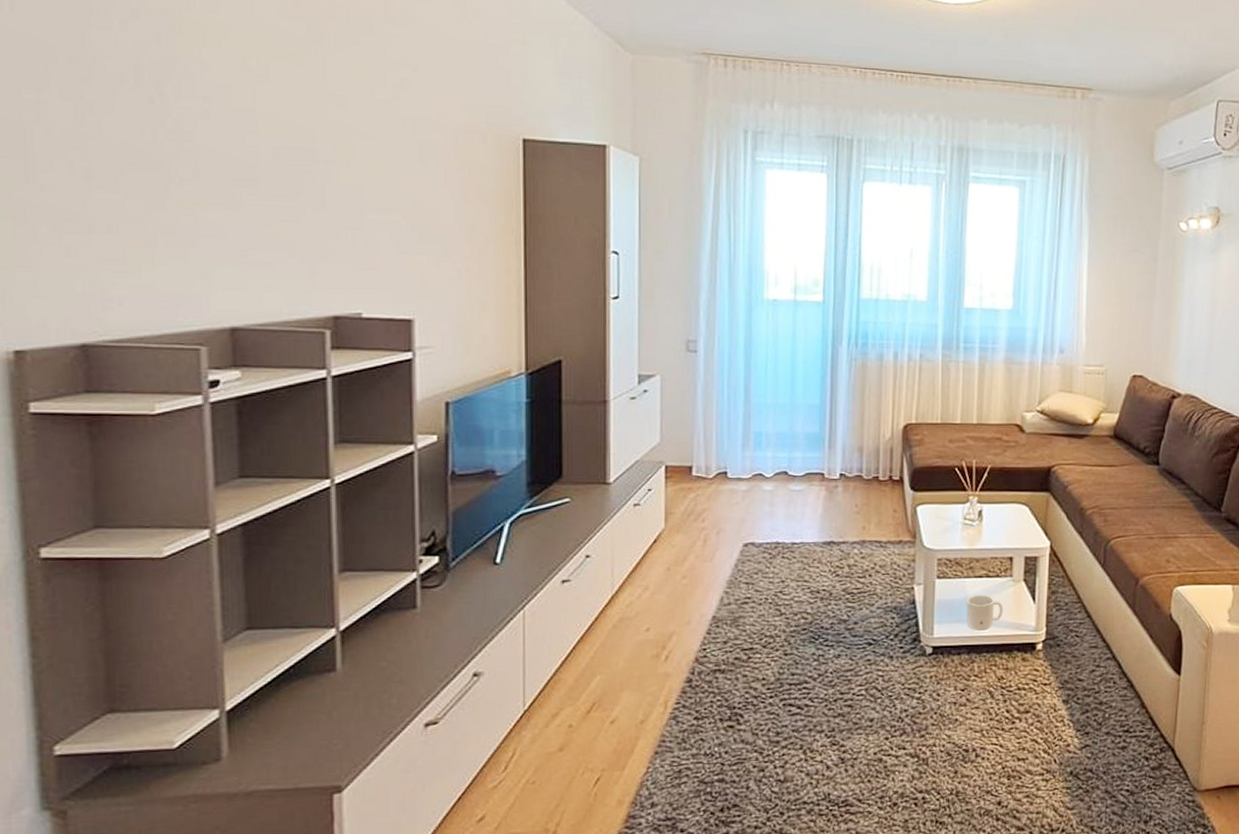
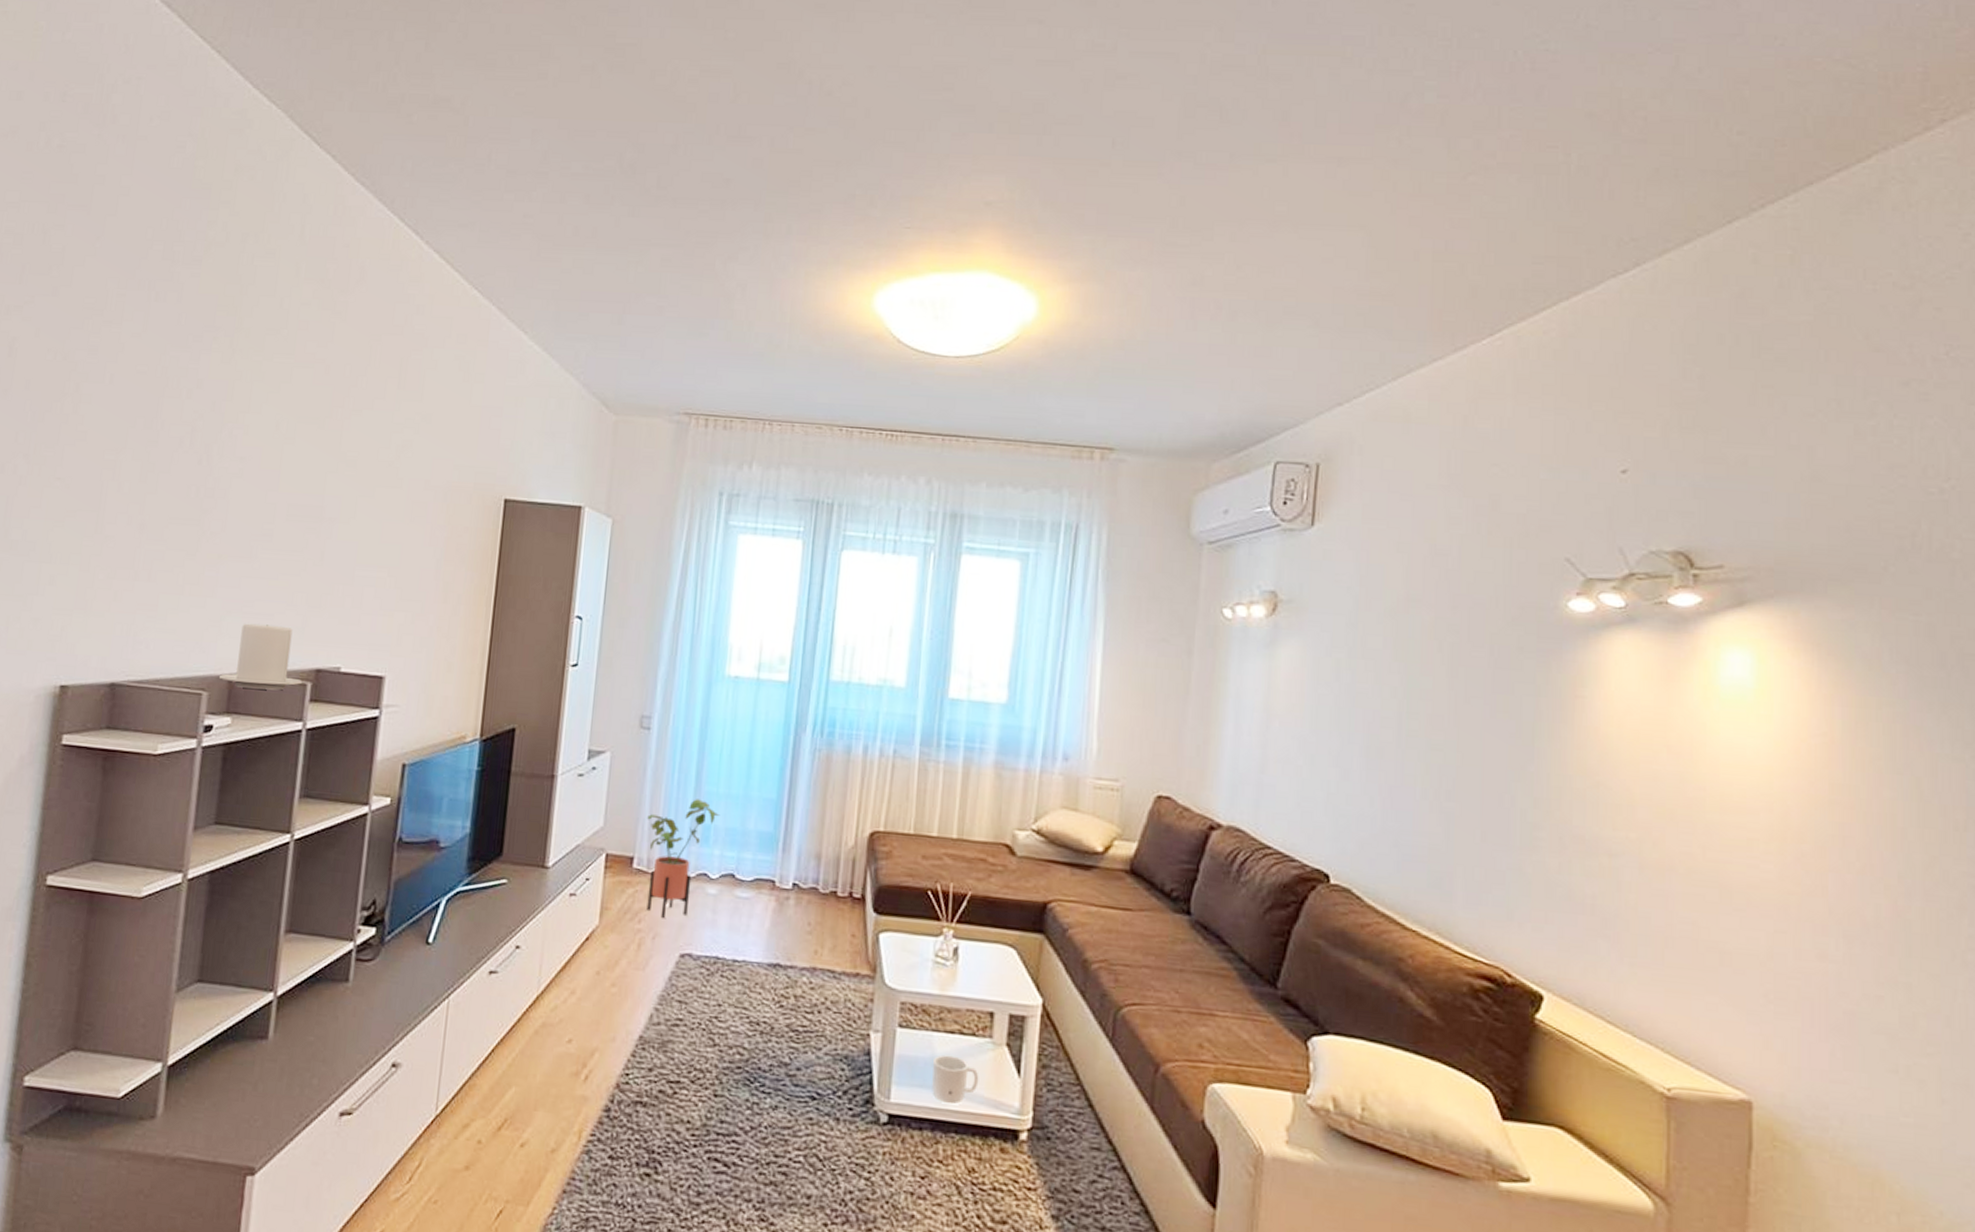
candle: none [217,273,319,340] -> present [218,623,302,691]
house plant: none [702,410,770,516] -> present [646,799,720,919]

